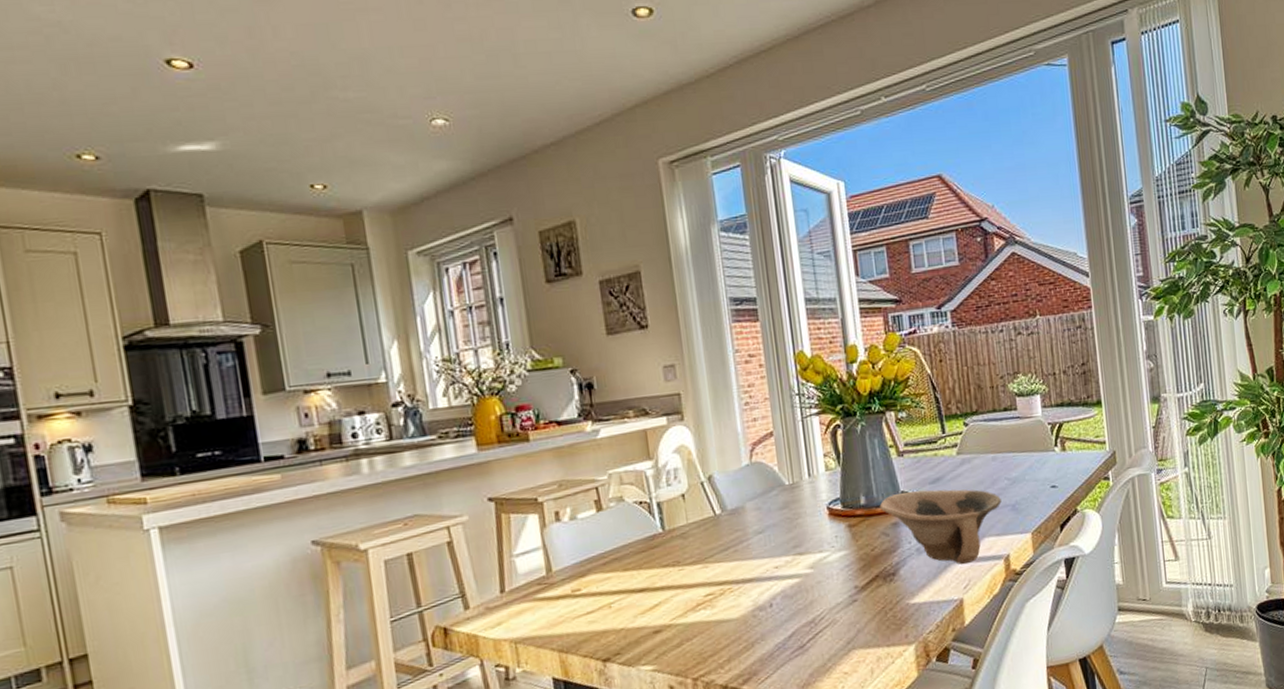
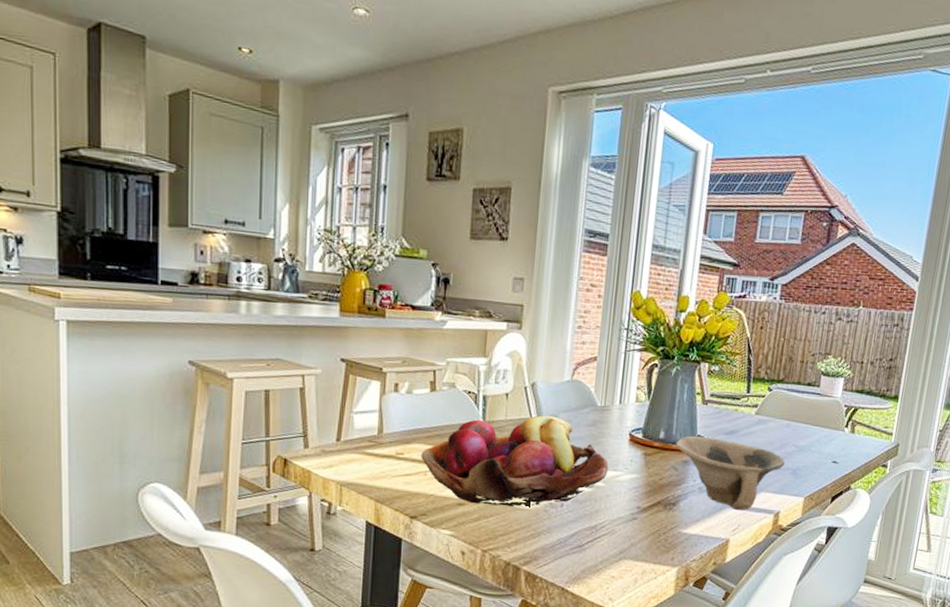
fruit basket: none [600,507,814,628] -> present [421,415,609,507]

